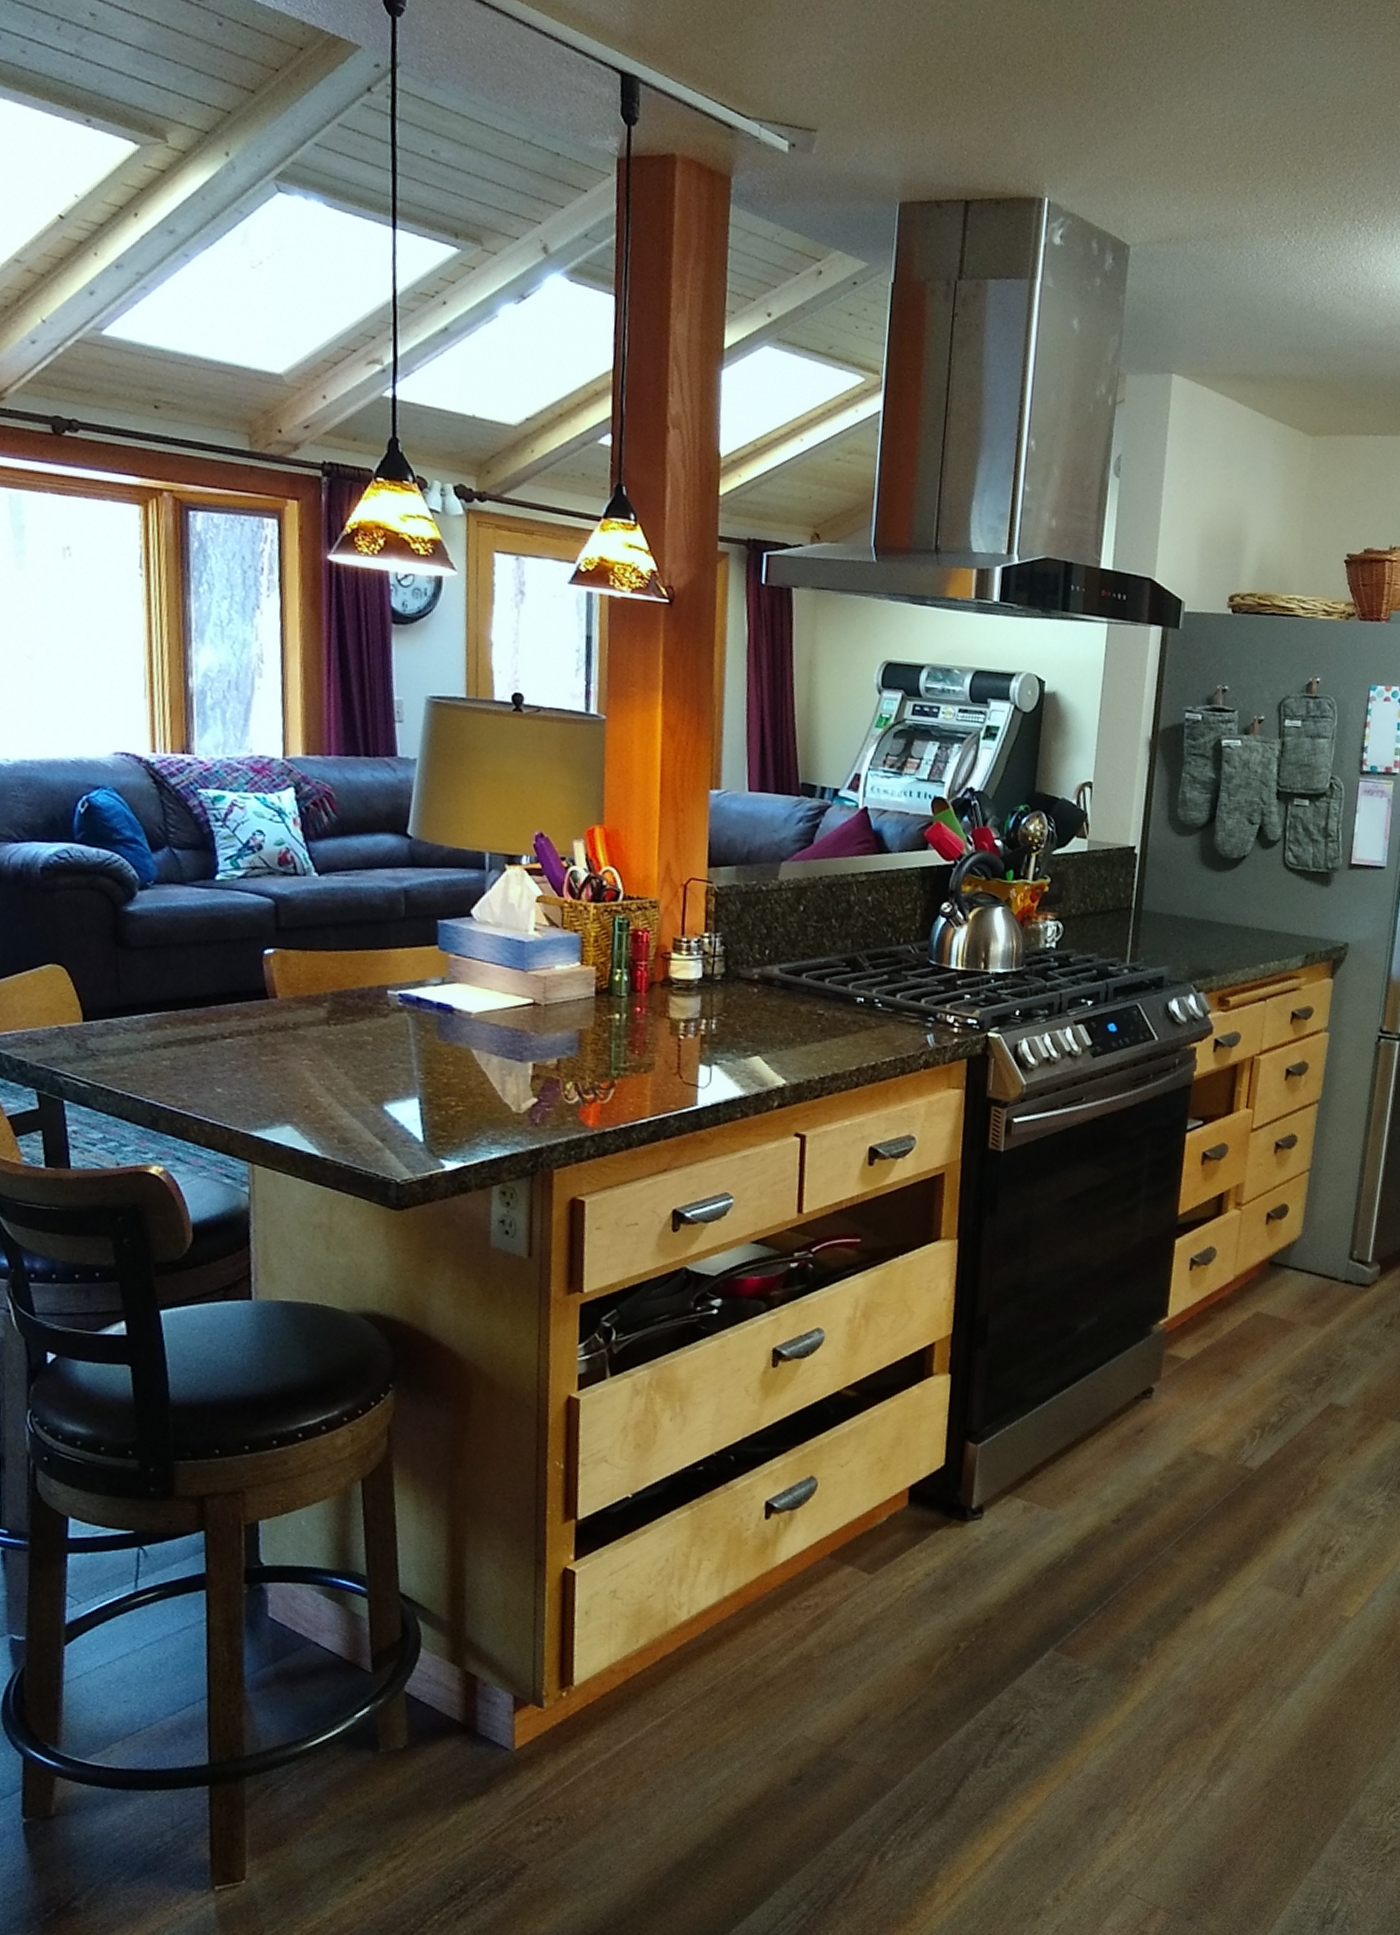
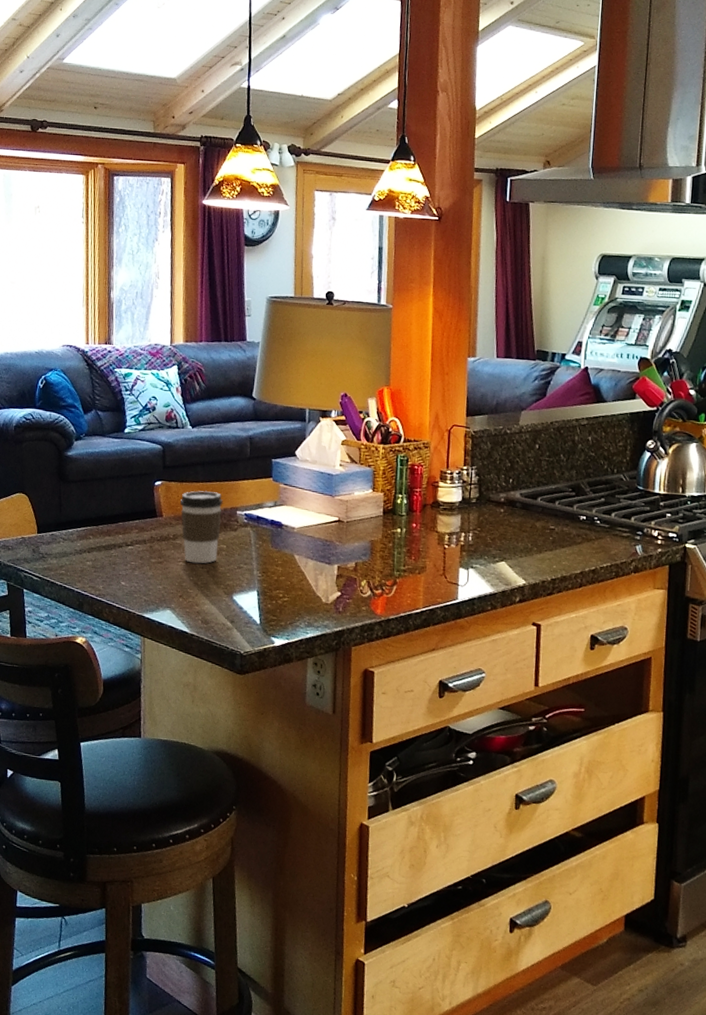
coffee cup: none [301,961,367,1063] -> present [179,490,223,564]

